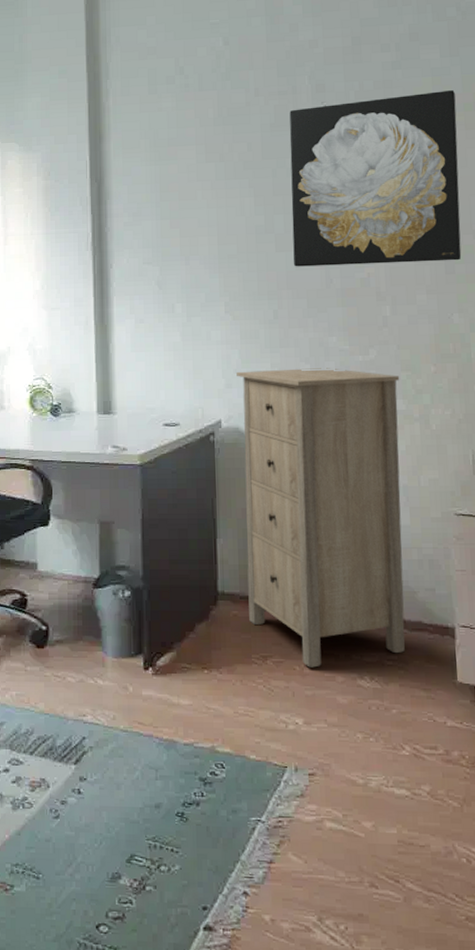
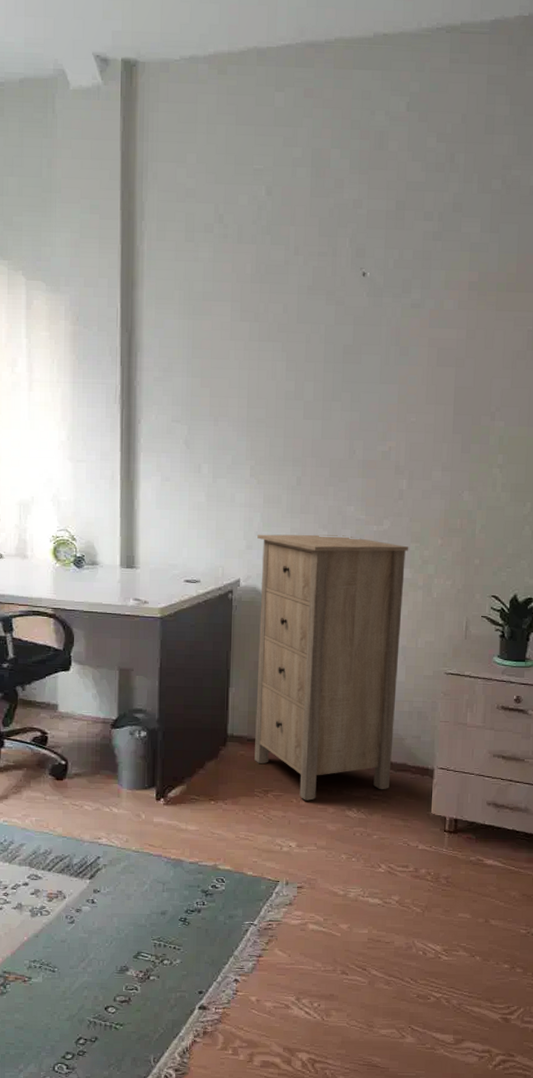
wall art: present [289,90,462,267] -> none [320,268,490,441]

